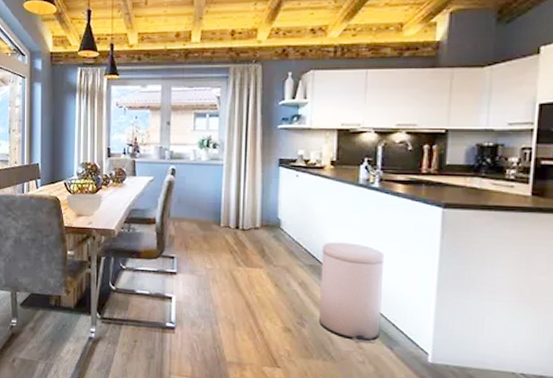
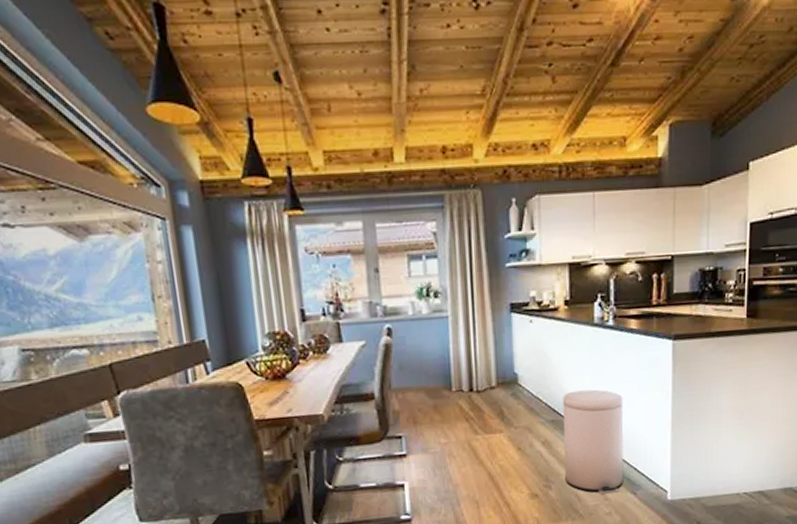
bowl: present [67,193,103,217] -> none [252,371,303,404]

